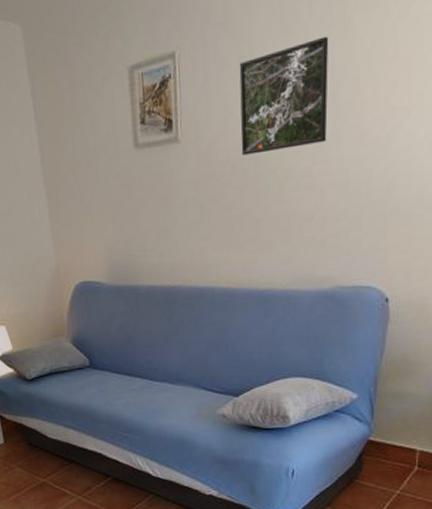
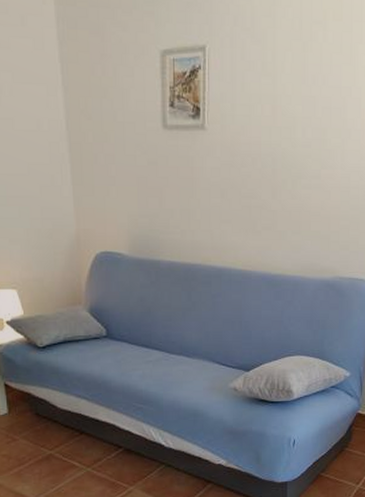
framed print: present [239,36,329,156] -> none [261,59,338,152]

